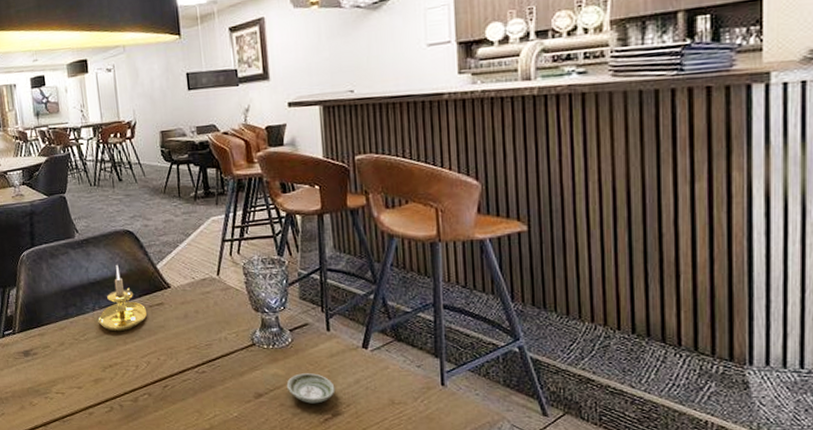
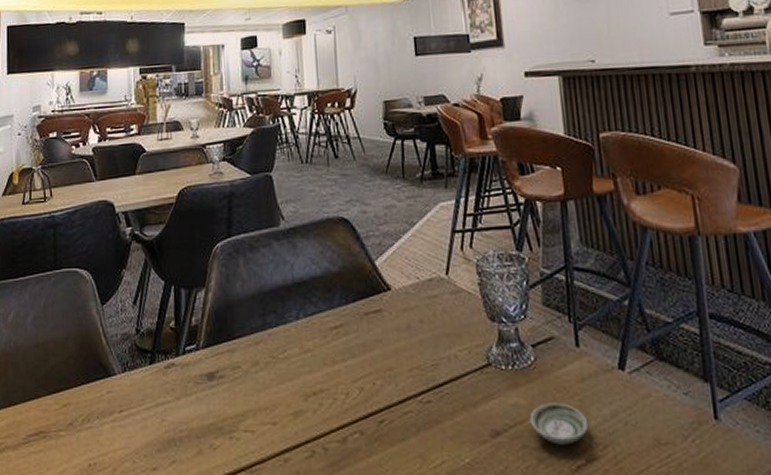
candle holder: present [98,264,147,332] -> none [302,259,361,348]

